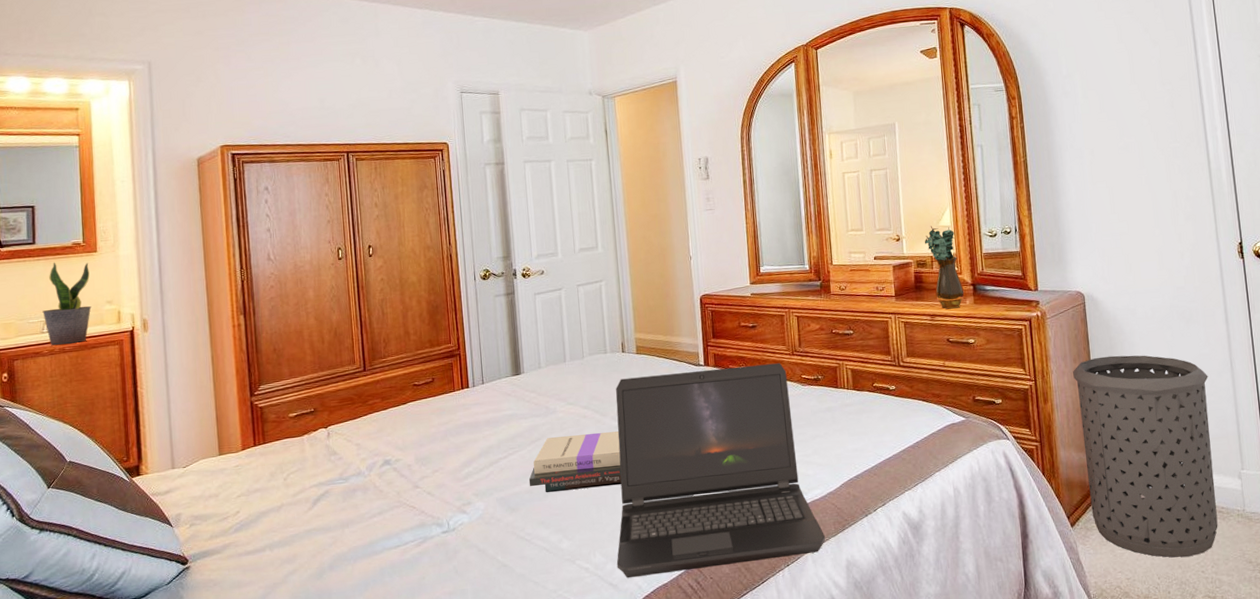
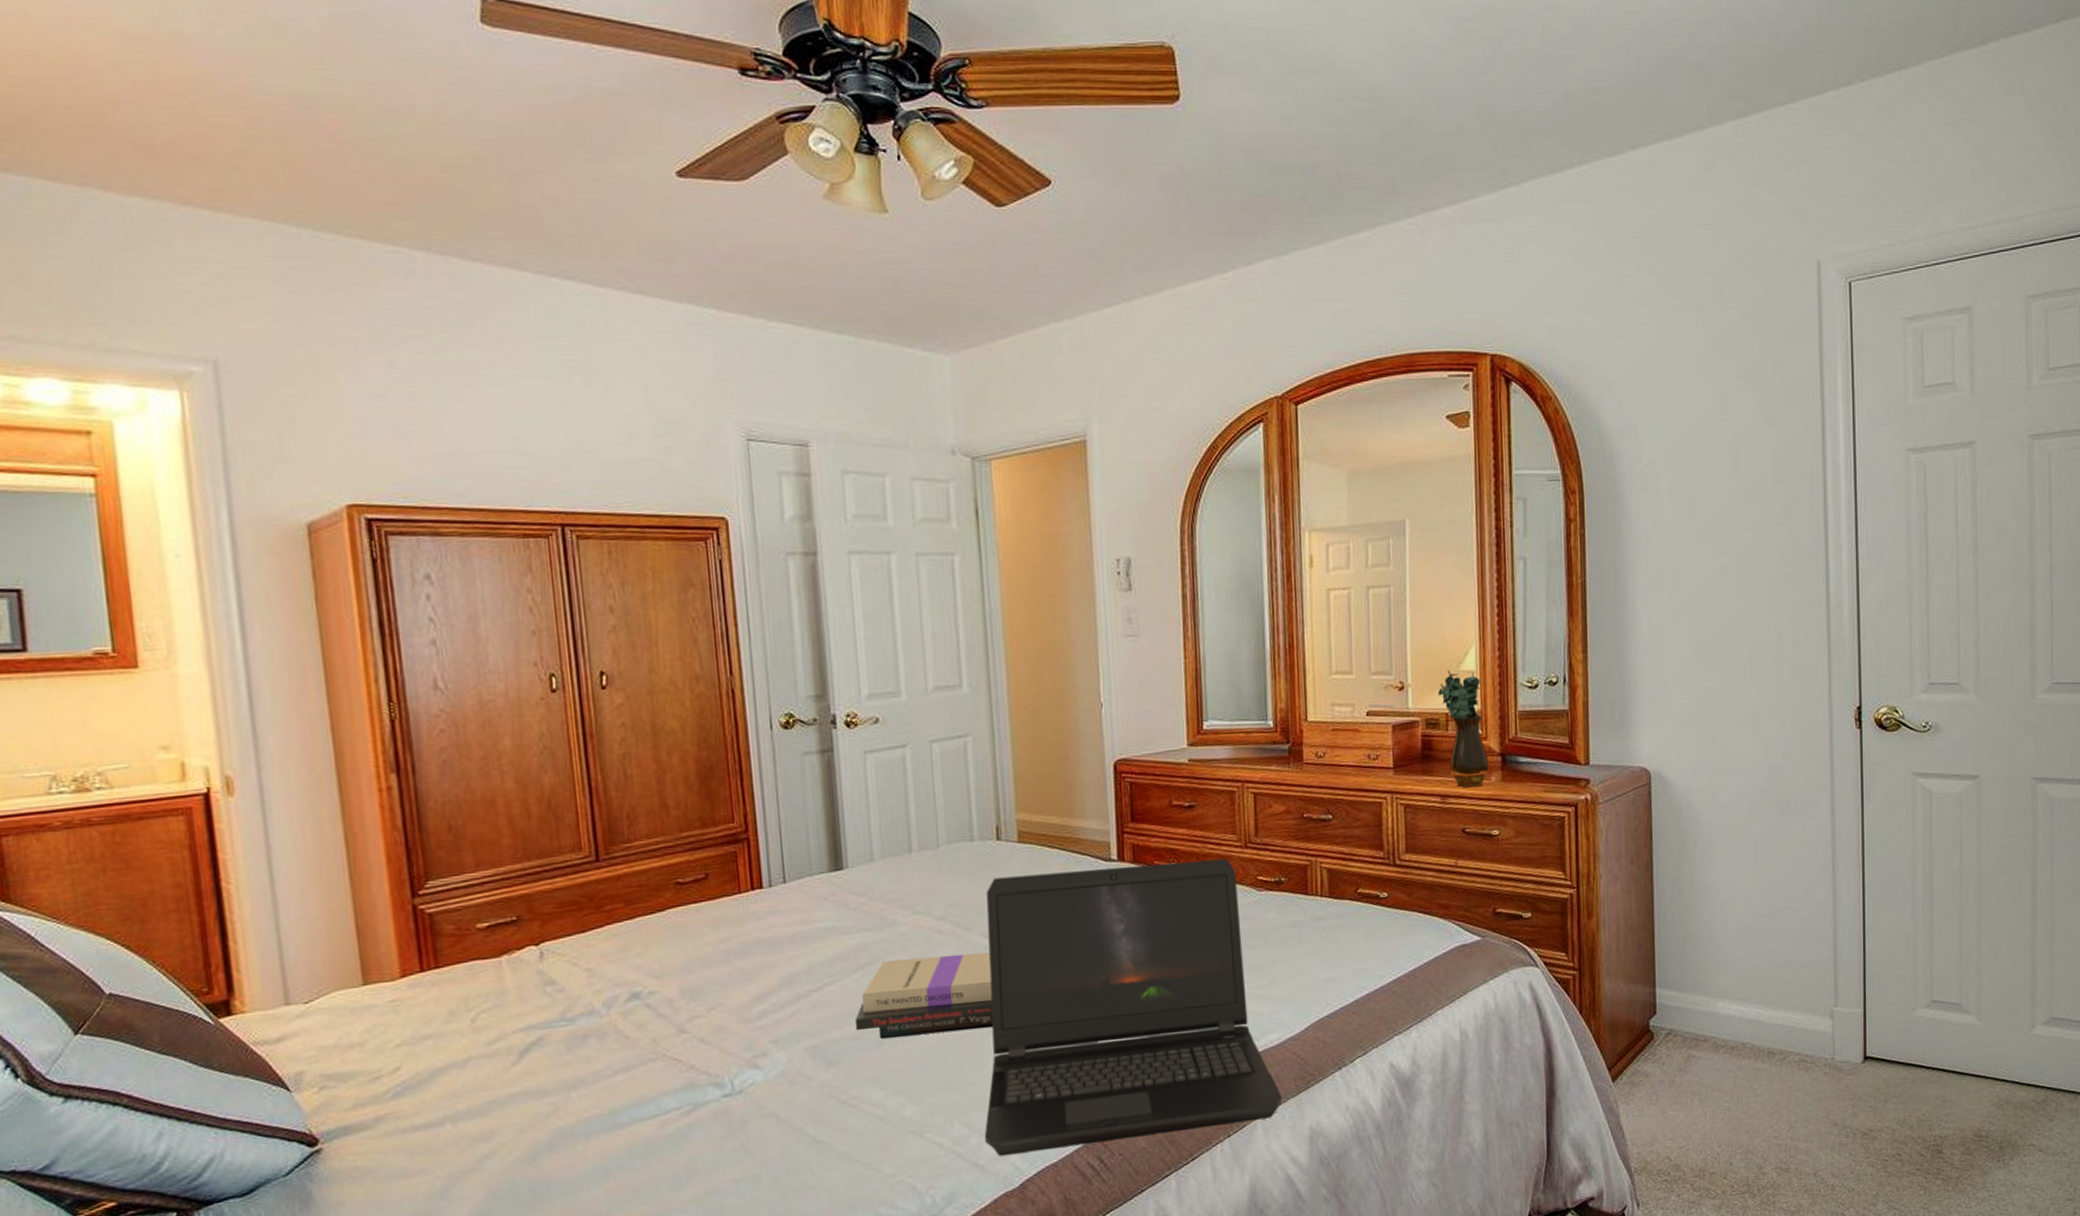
potted plant: present [42,262,92,345] -> none [47,681,134,813]
laundry basket: present [1073,355,1218,558] -> none [1628,855,1803,1120]

